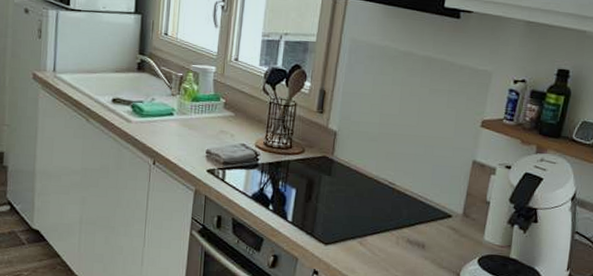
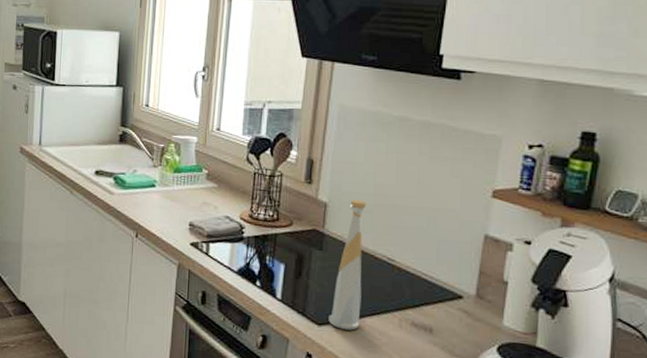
bottle: none [334,128,372,248] -> present [328,200,367,331]

